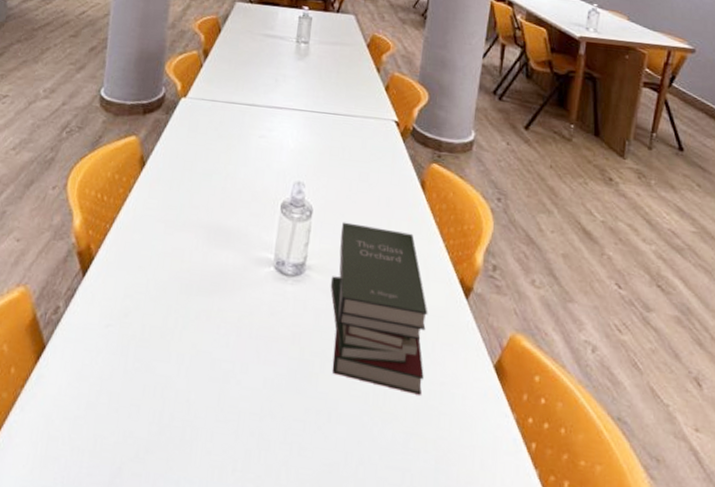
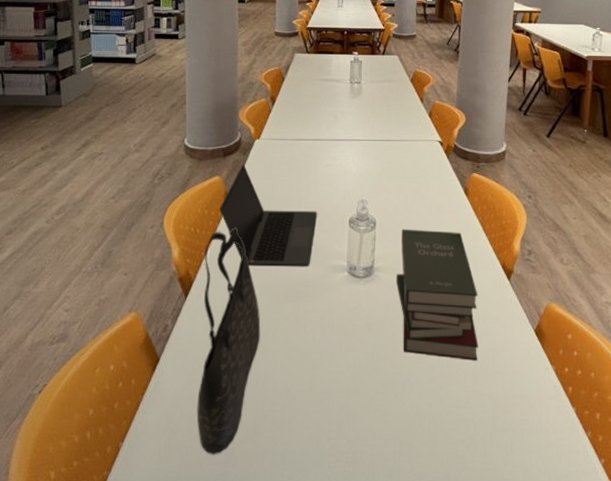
tote bag: none [80,199,167,473] -> present [196,228,261,455]
laptop: none [132,126,245,256] -> present [220,165,317,267]

